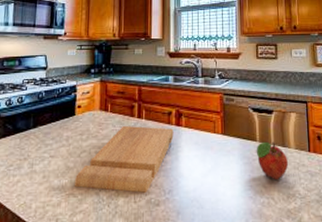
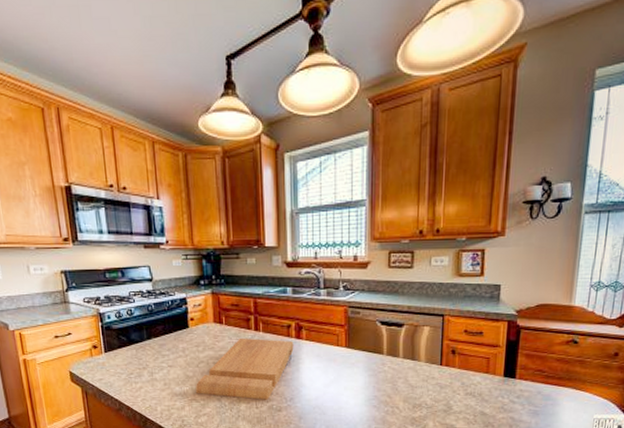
fruit: present [256,141,289,179] -> none [382,355,417,390]

